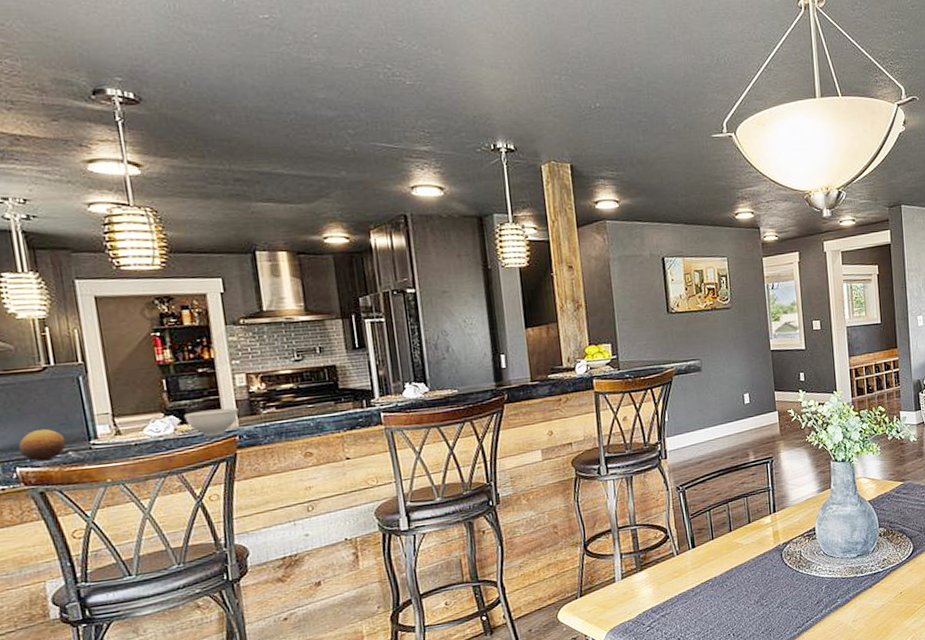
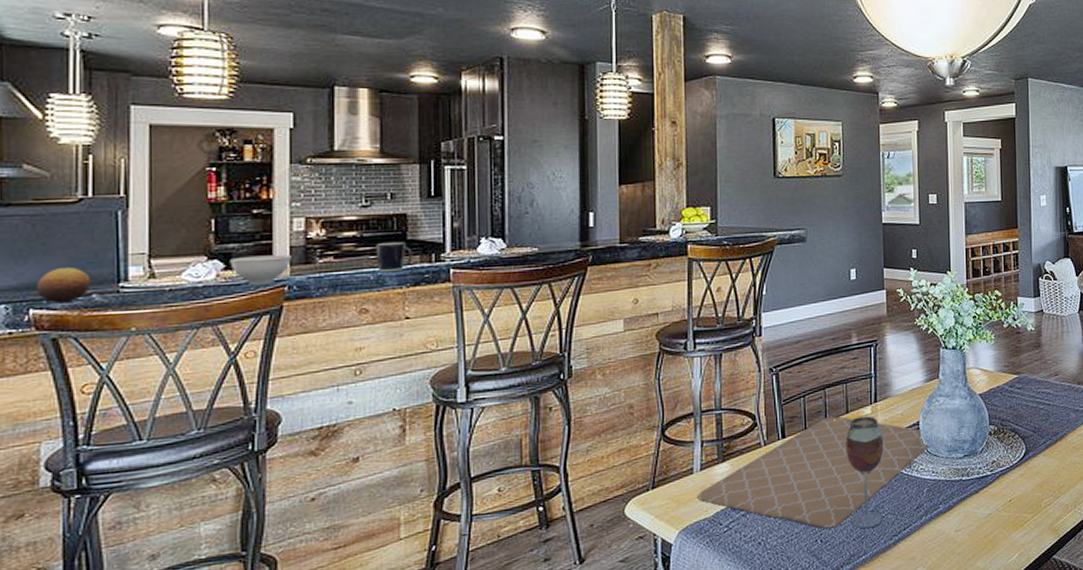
mug: none [311,390,346,420] -> present [376,241,412,273]
placemat: none [621,526,826,625] -> present [698,416,930,530]
wineglass: none [749,524,788,623] -> present [845,416,884,529]

